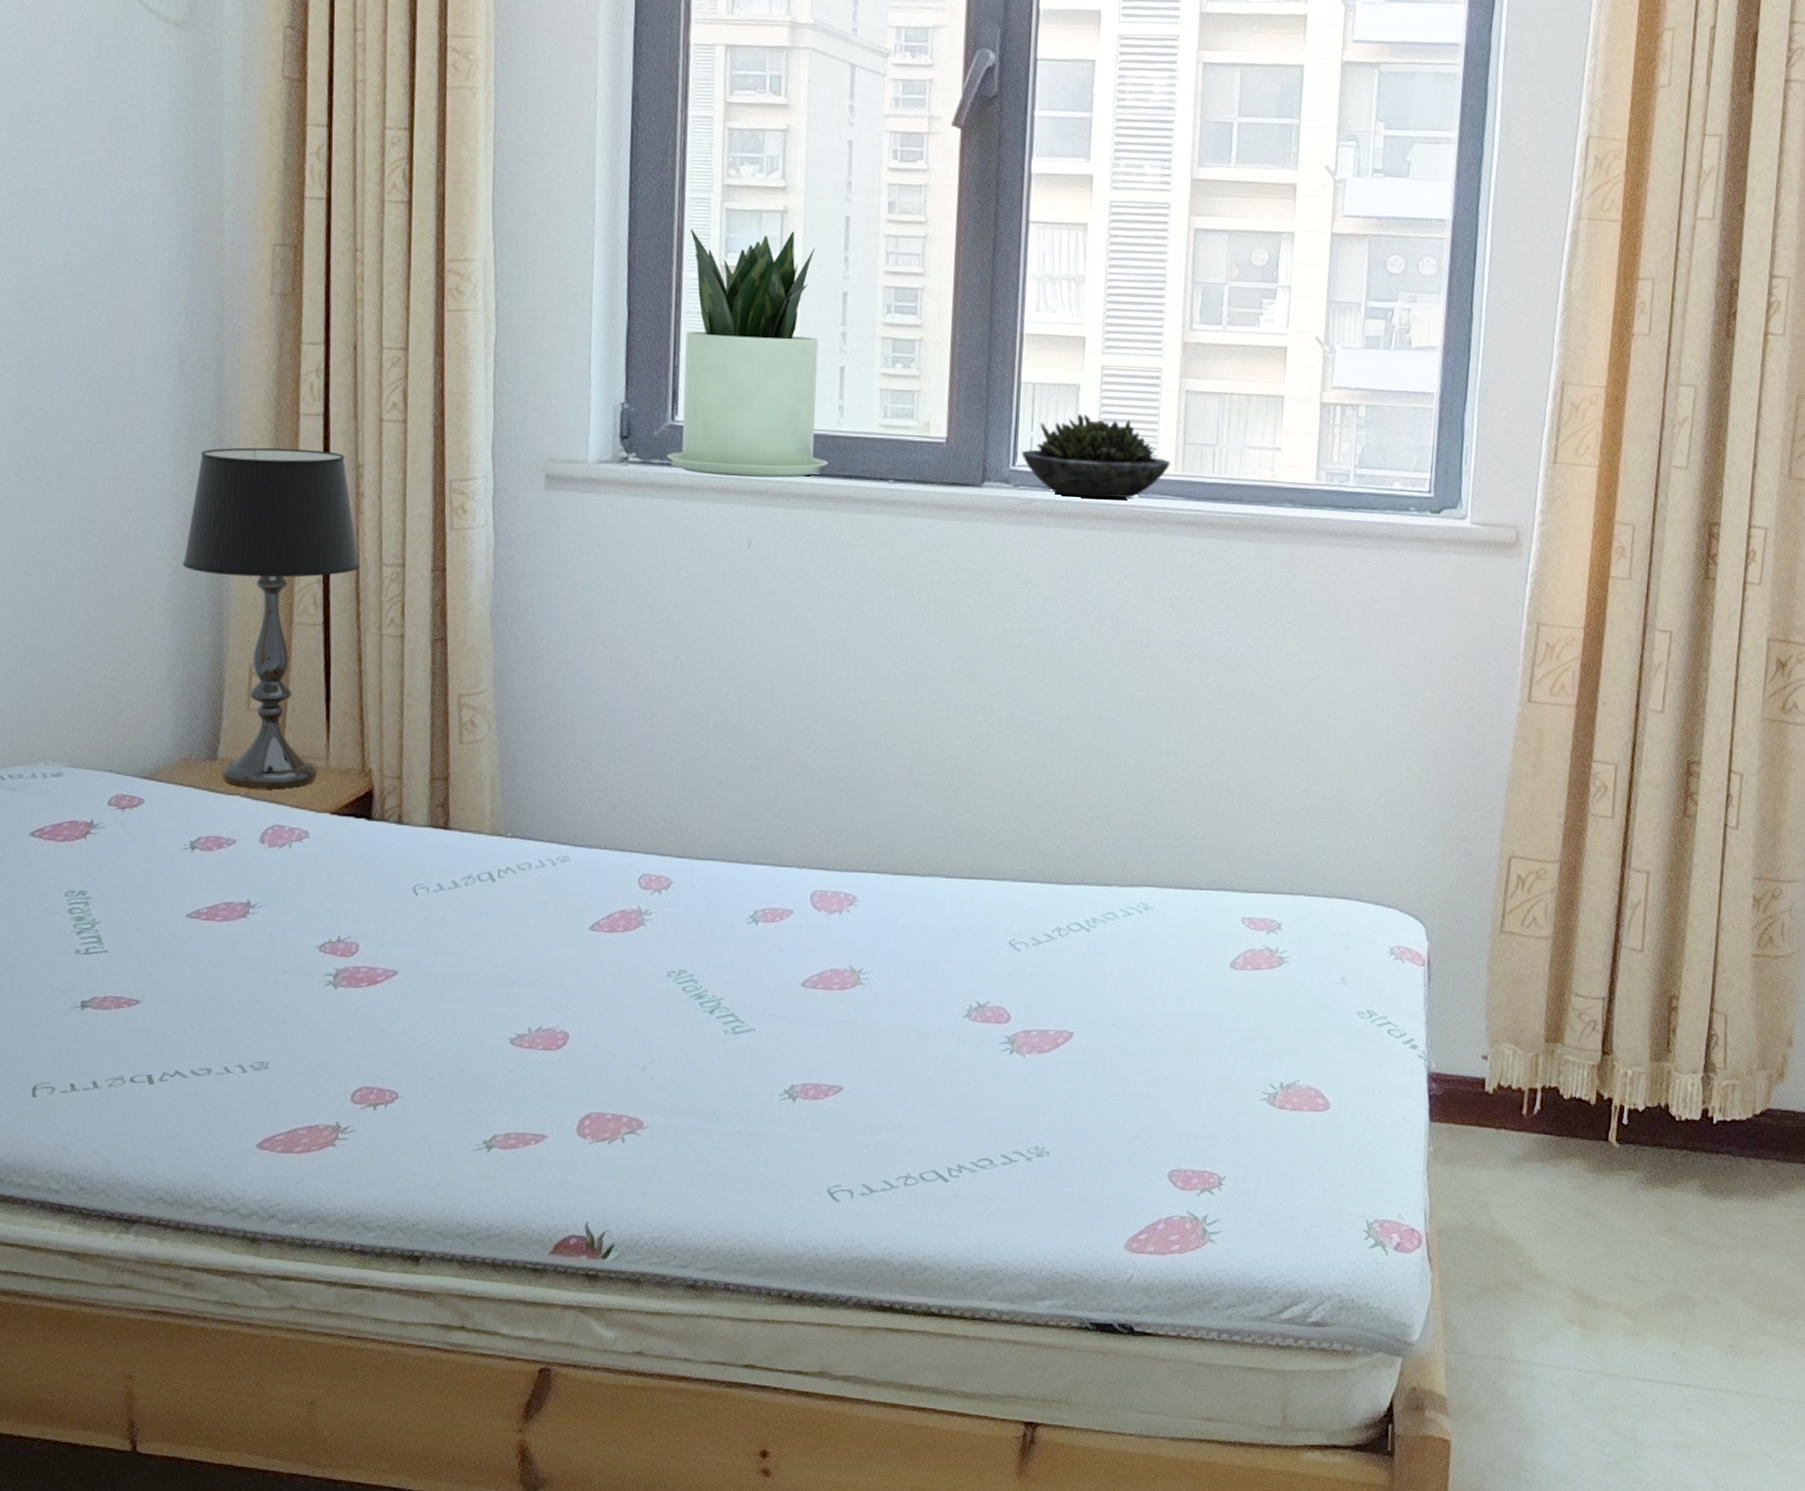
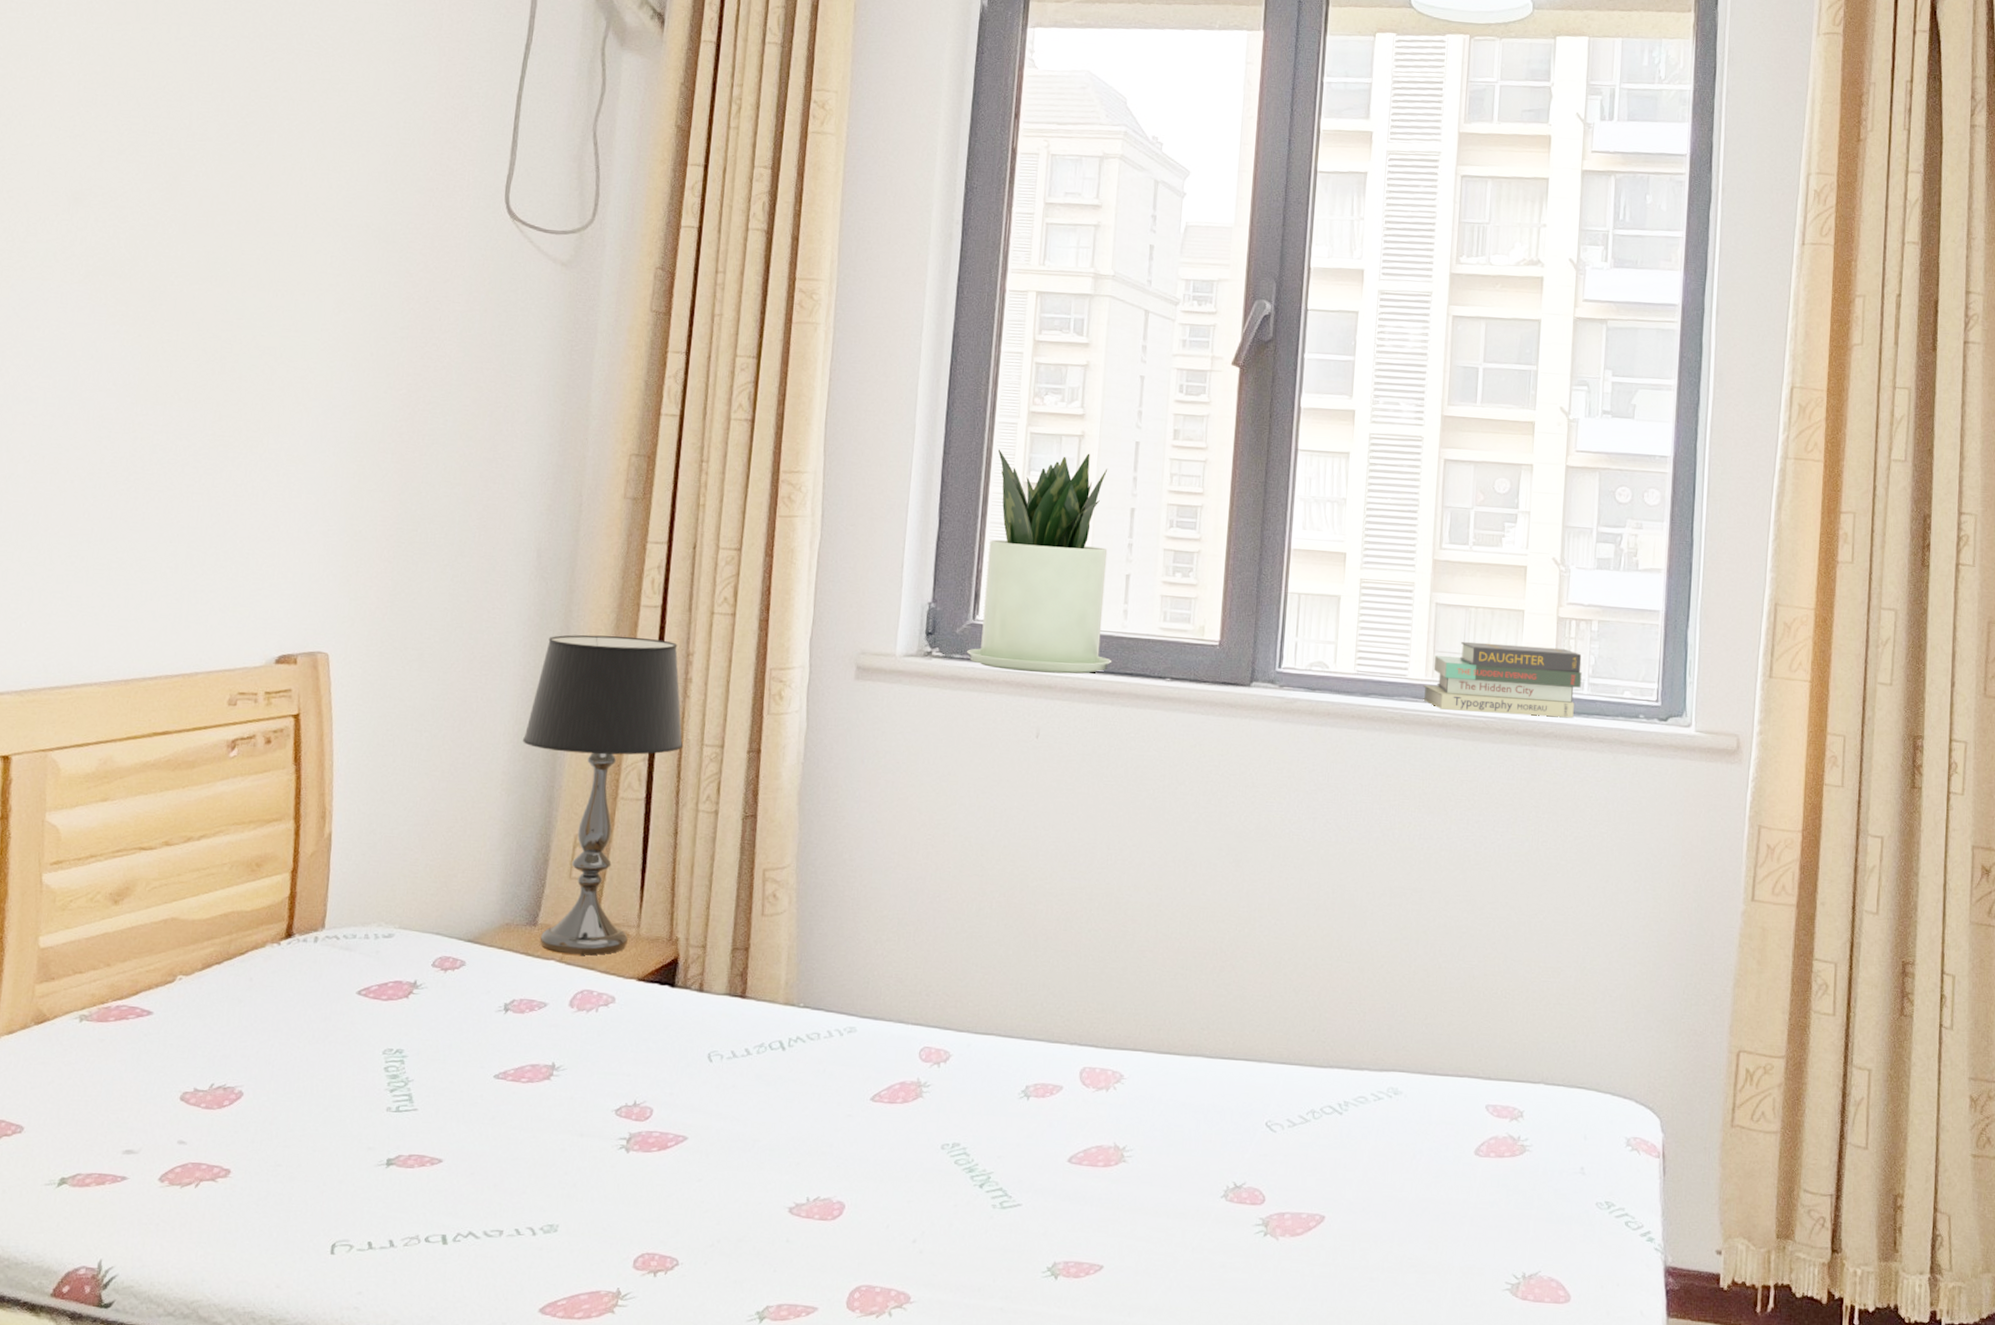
succulent plant: present [1021,414,1171,499] -> none [1287,622,1422,701]
books: none [1171,431,1348,513] -> present [1422,641,1582,719]

